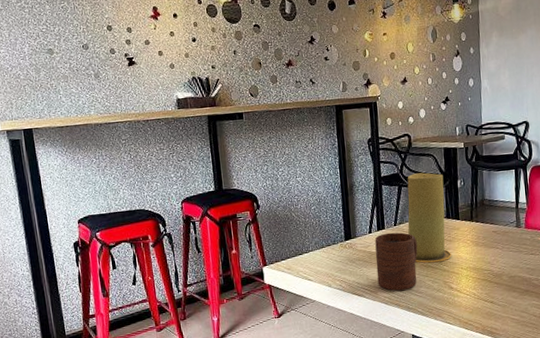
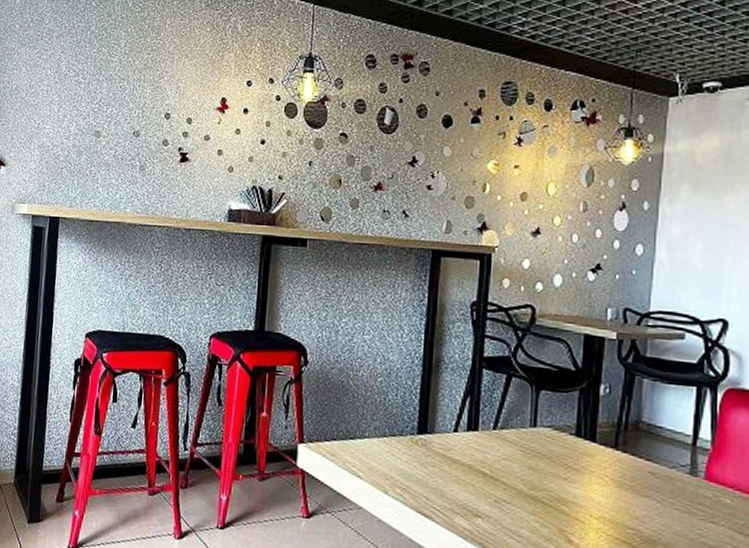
cup: present [375,232,418,291] -> none [456,436,525,527]
candle: present [407,172,452,263] -> none [513,361,578,499]

